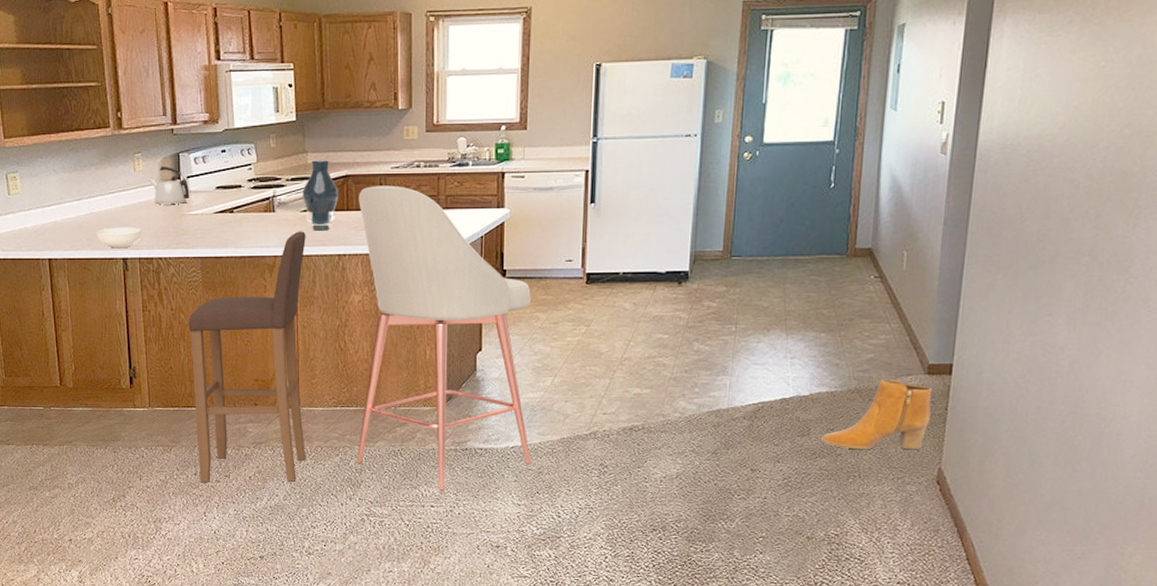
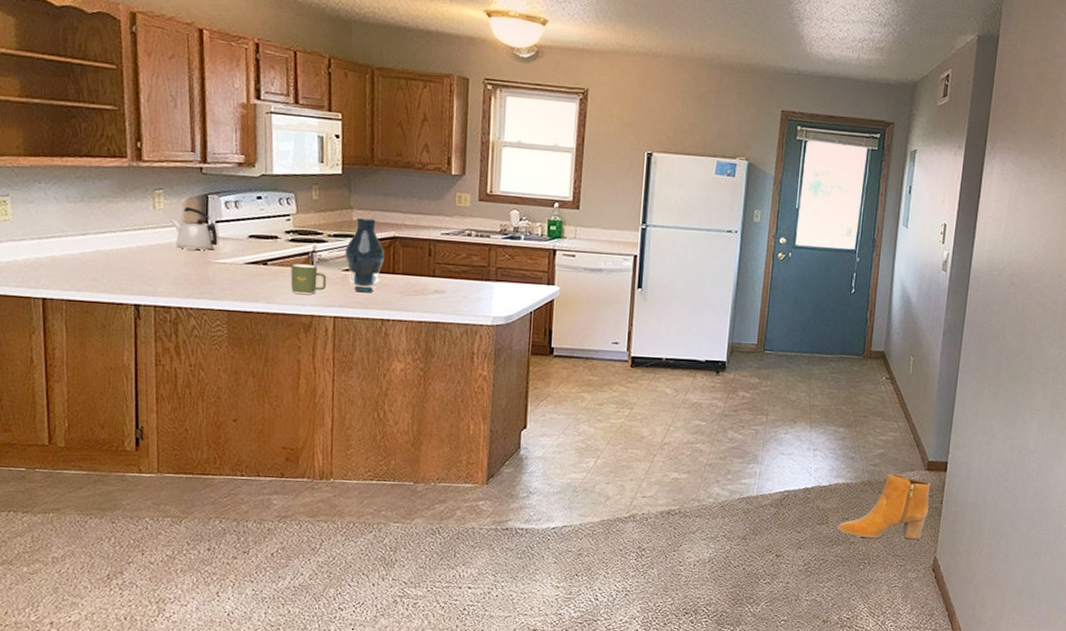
bowl: present [96,227,142,248] -> none [103,269,159,294]
bar stool: present [189,231,306,483] -> none [210,291,347,560]
mug: none [254,208,287,238] -> present [290,263,327,295]
bar stool: present [357,185,532,491] -> none [392,250,578,572]

